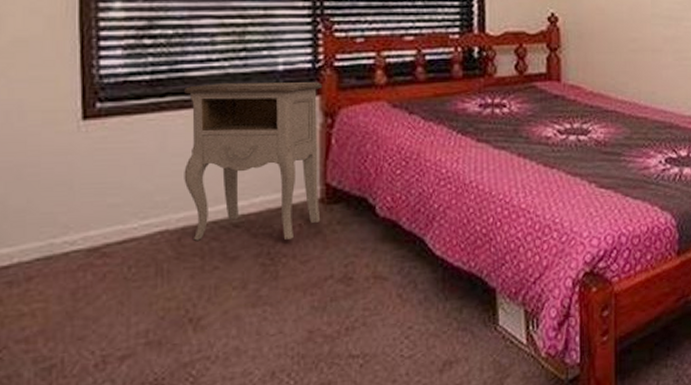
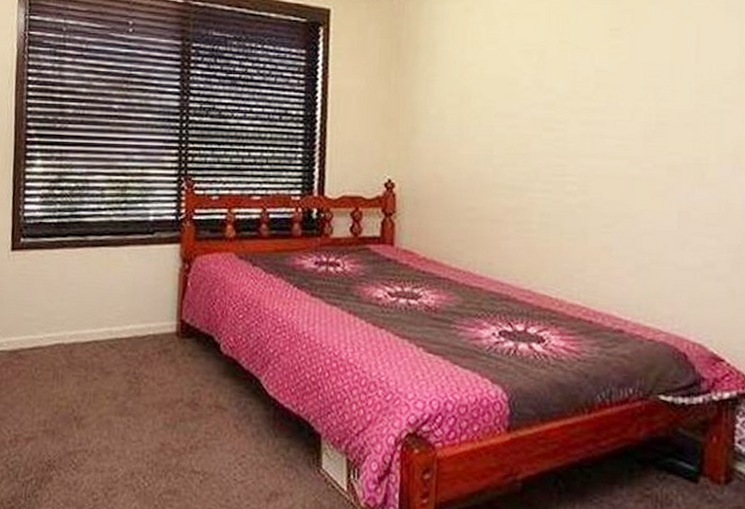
nightstand: present [184,82,323,241] -> none [76,228,183,364]

